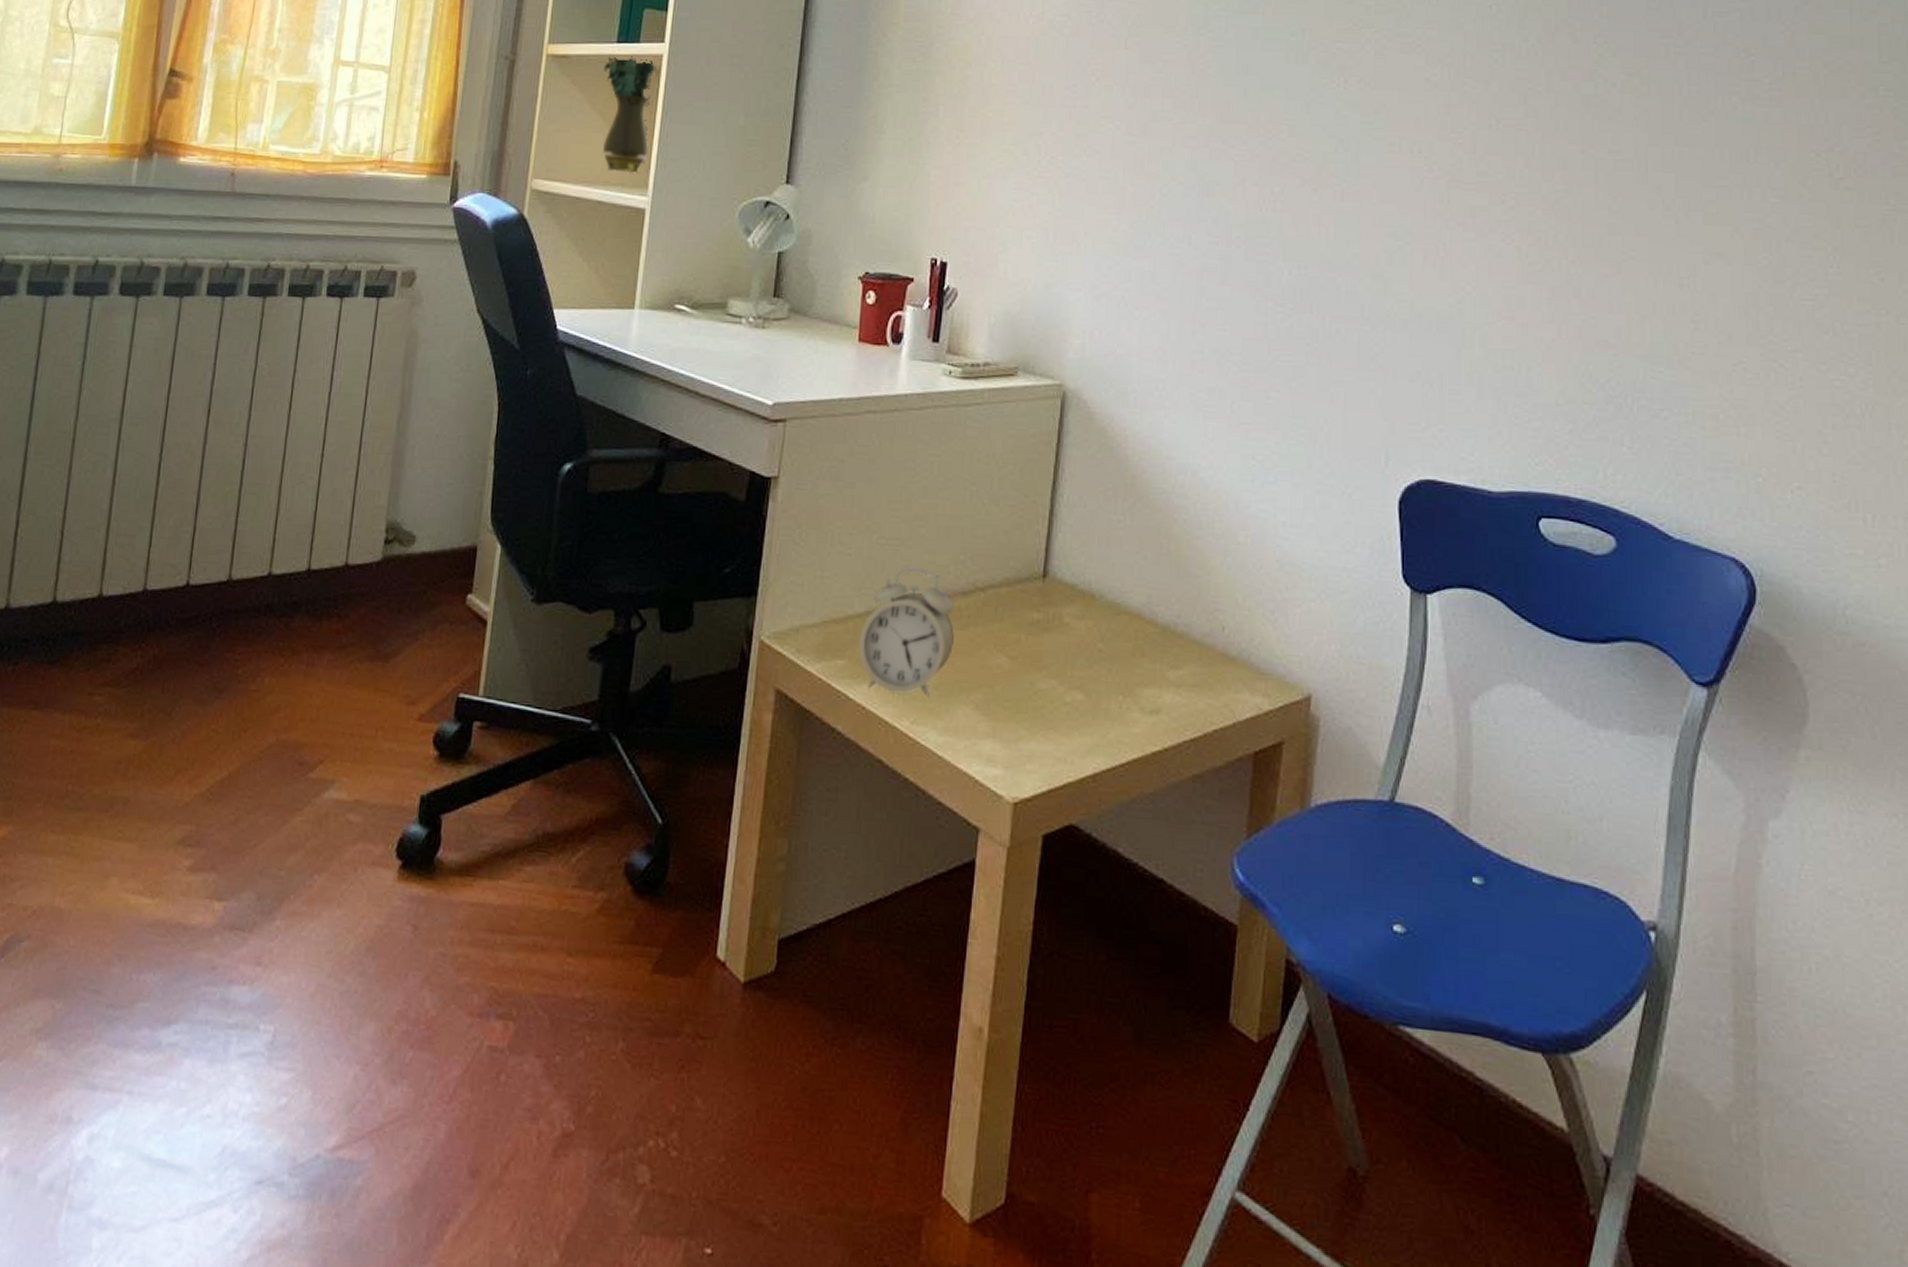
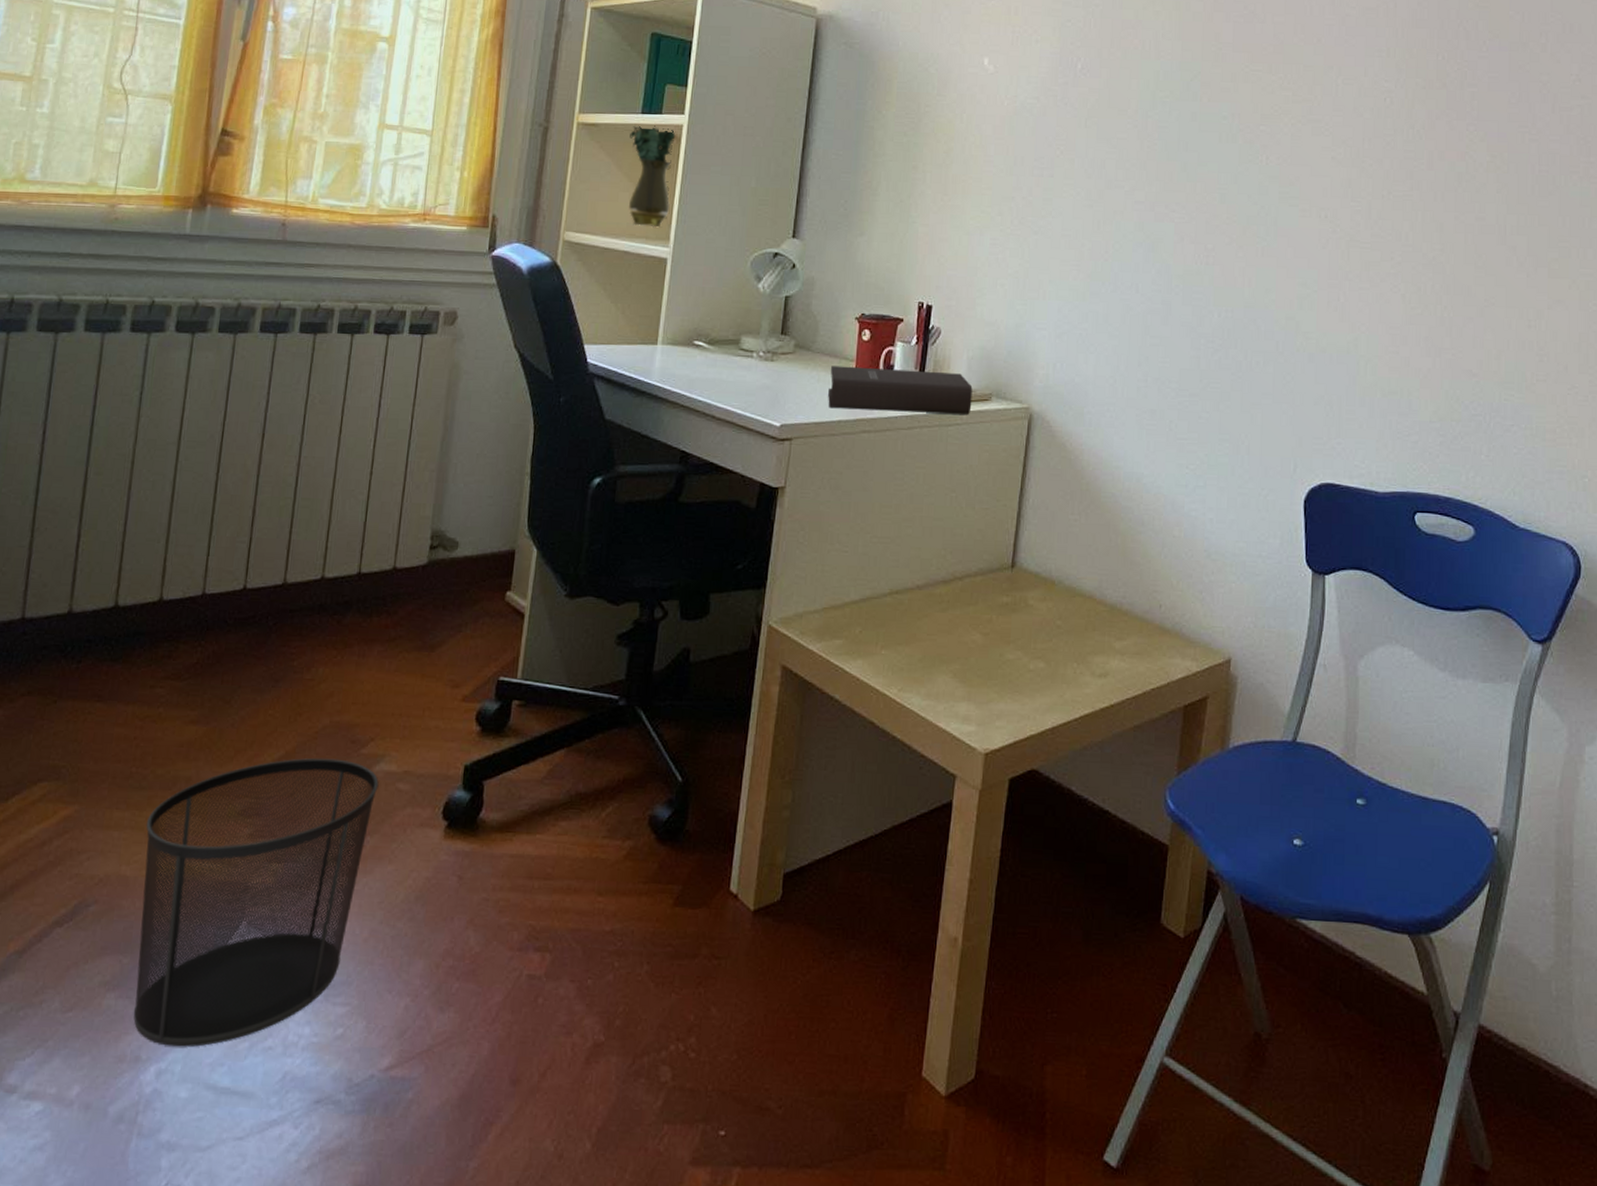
waste bin: none [65,781,328,1110] -> present [133,757,379,1047]
book: none [827,333,995,392] -> present [828,366,973,414]
alarm clock: present [858,567,954,697] -> none [854,561,936,669]

